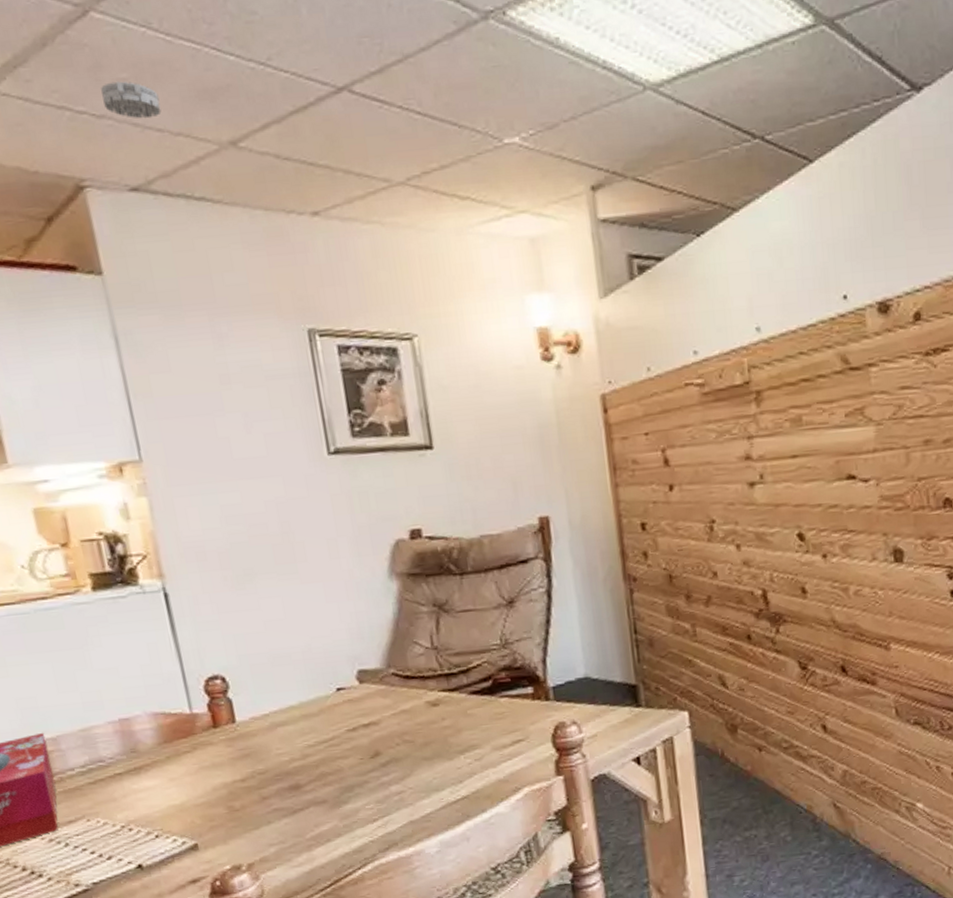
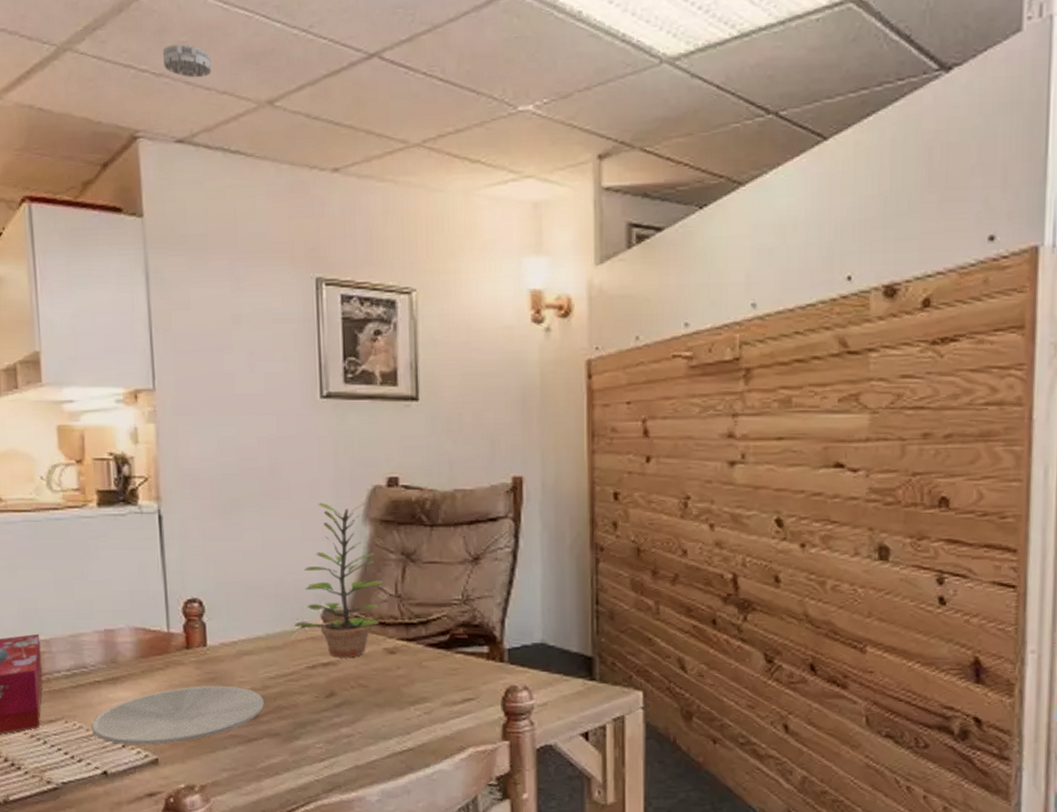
plate: none [117,759,307,835] -> present [91,685,265,745]
plant: none [328,558,418,717] -> present [294,502,383,658]

